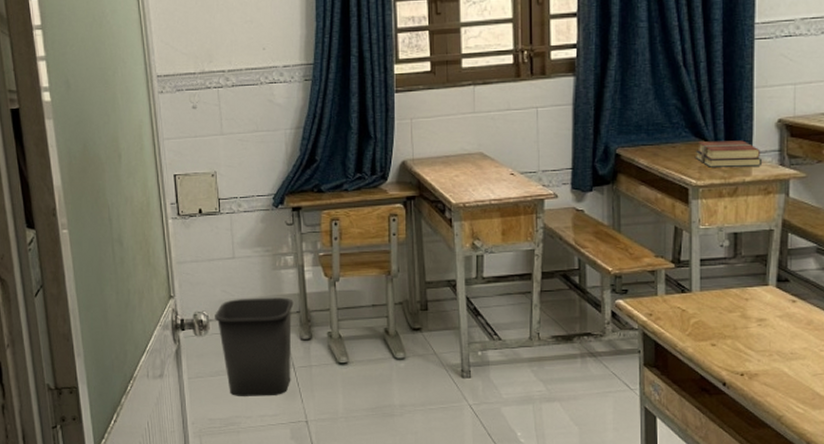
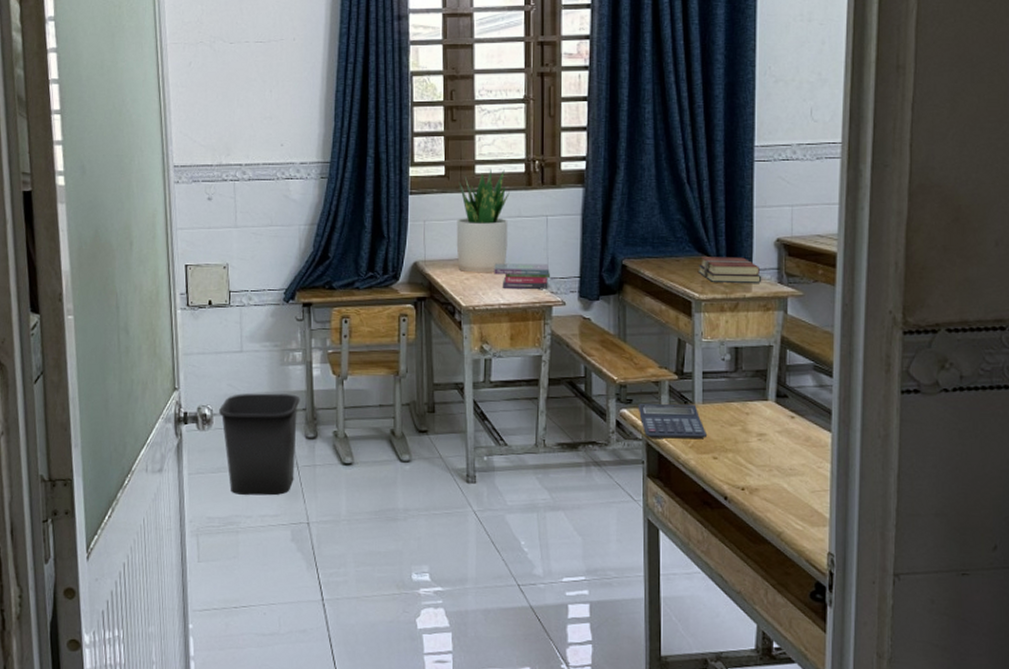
planter: none [444,62,498,170] -> present [456,169,510,273]
books: none [484,157,541,183] -> present [494,263,550,289]
calculator: none [633,292,704,327] -> present [638,403,706,440]

